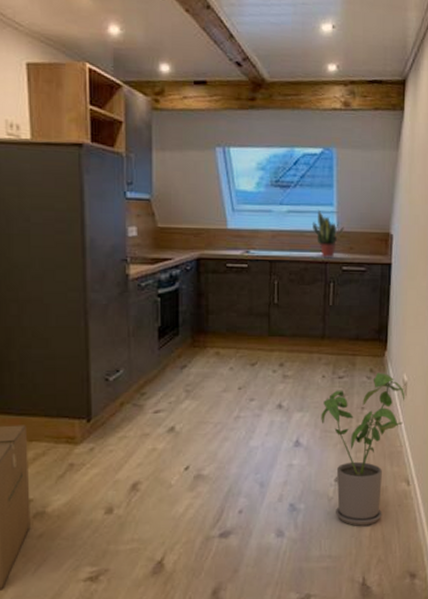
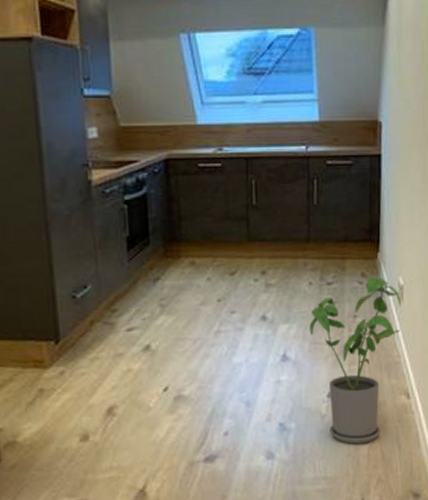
potted plant: present [311,209,344,258] -> none [290,98,327,152]

